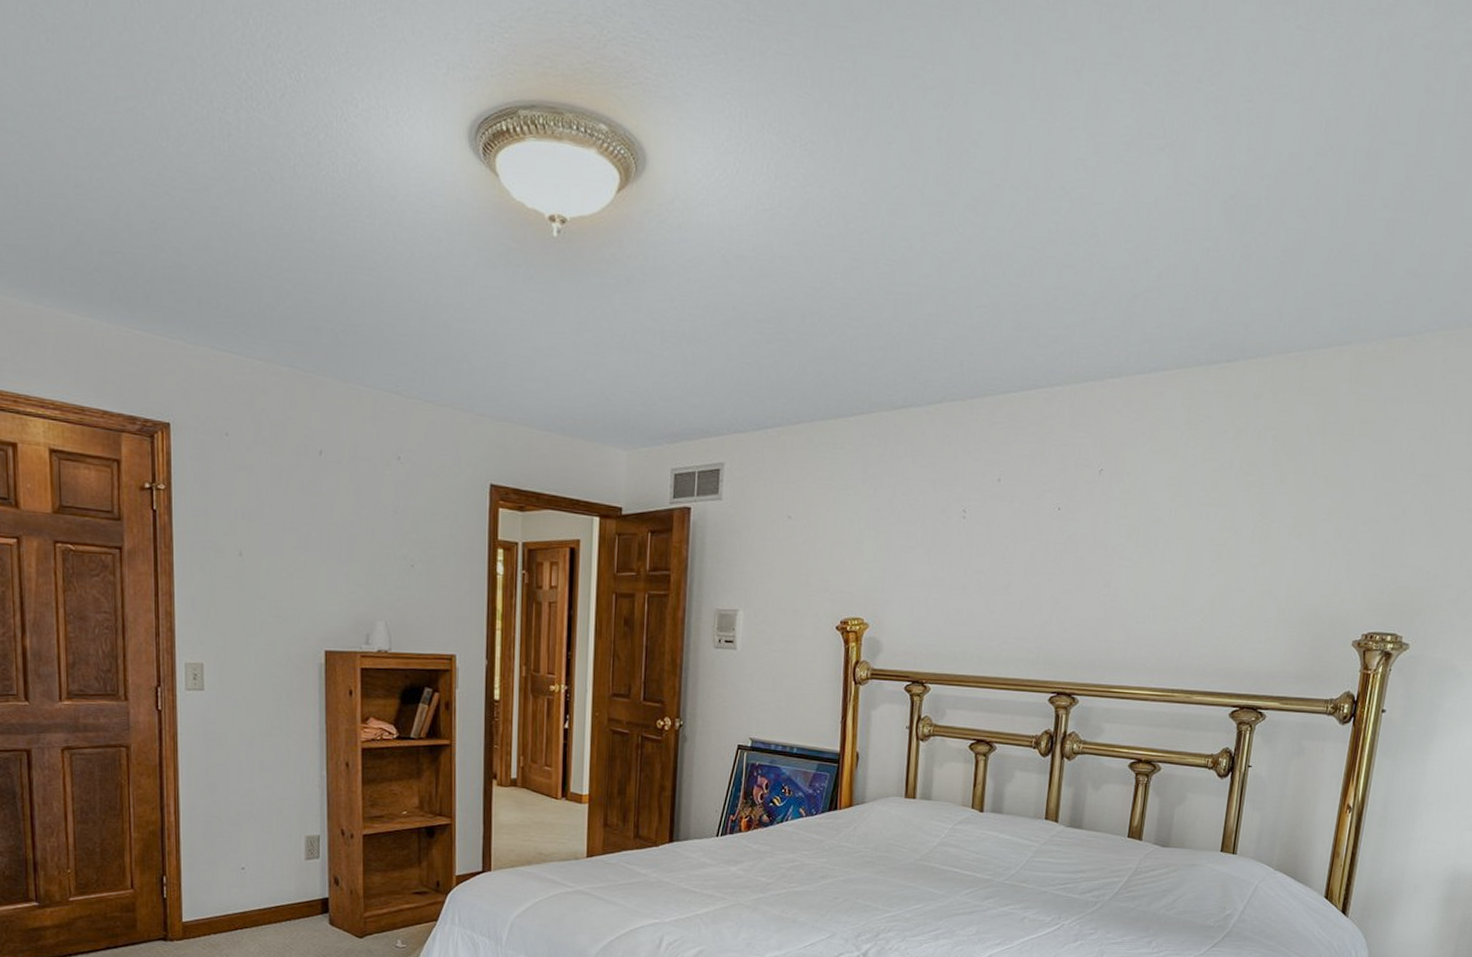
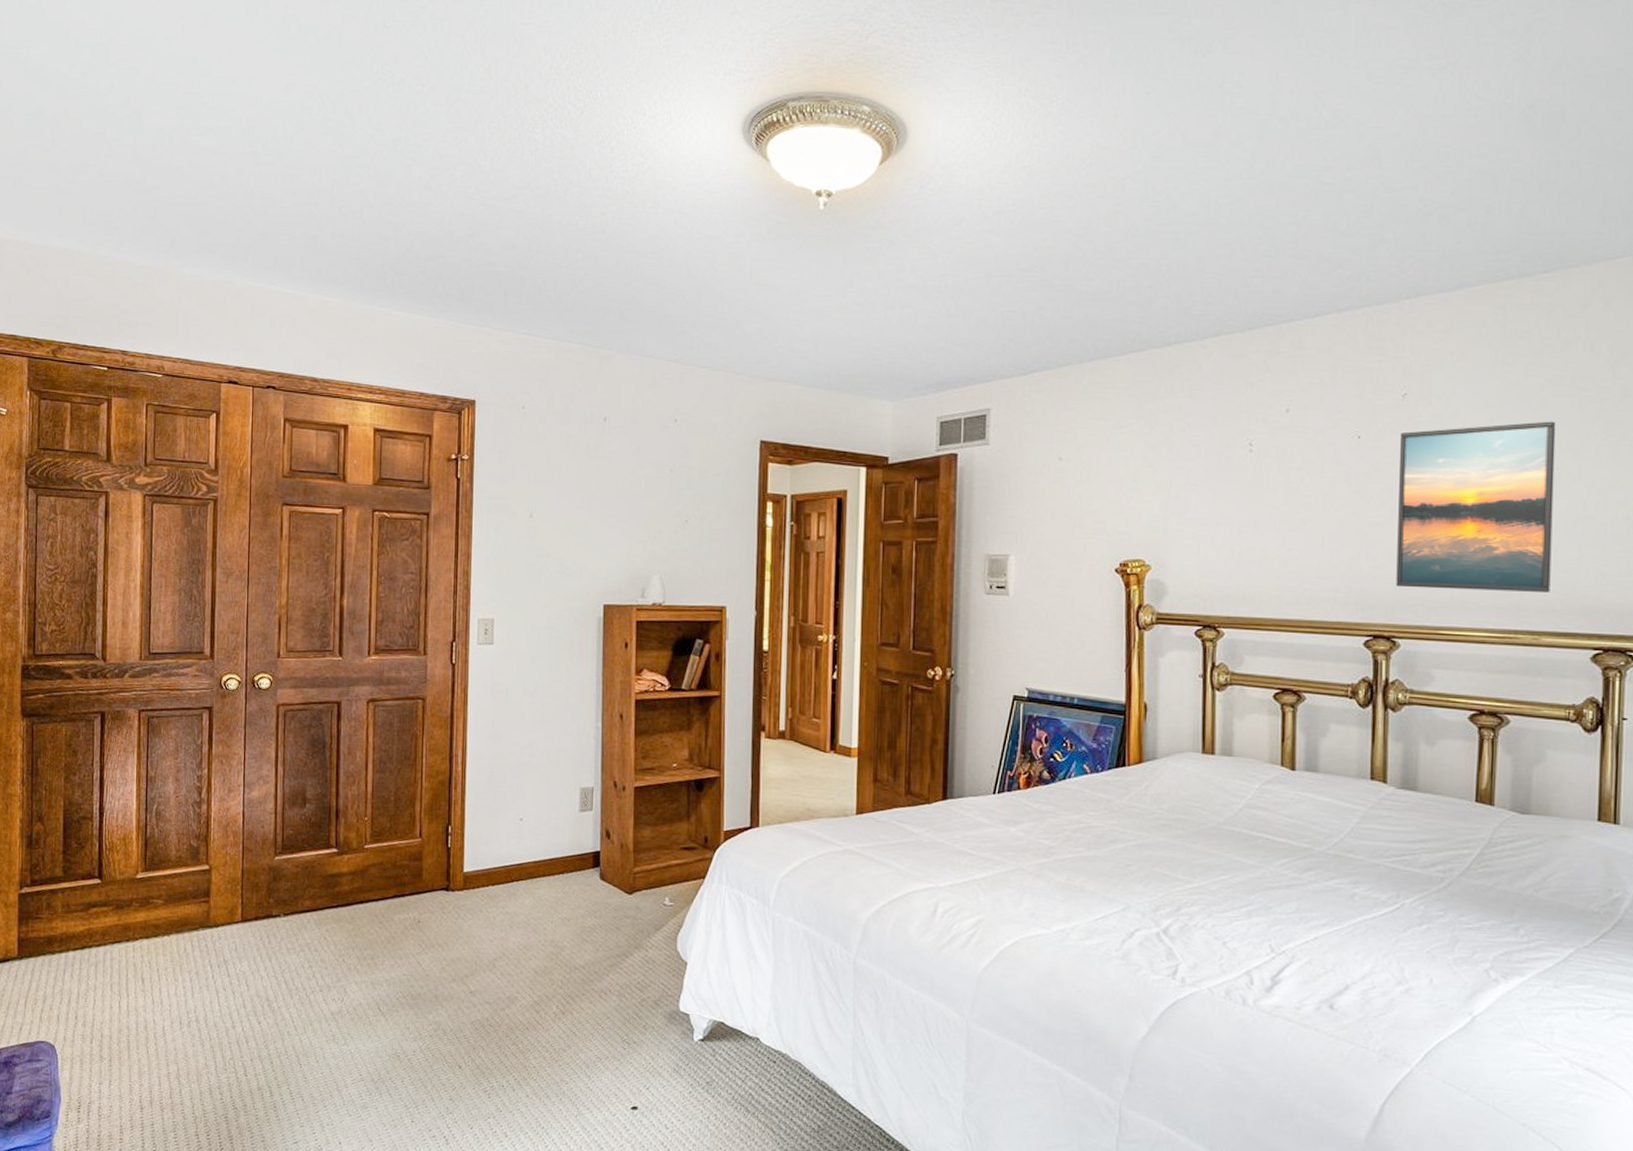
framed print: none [1079,502,1223,656] -> present [1396,421,1556,592]

